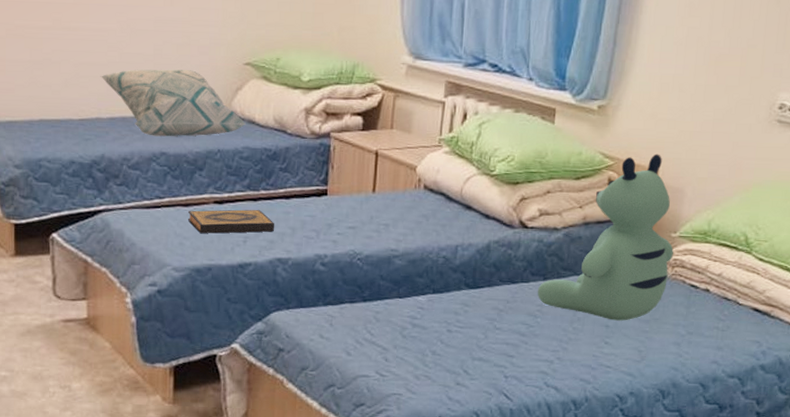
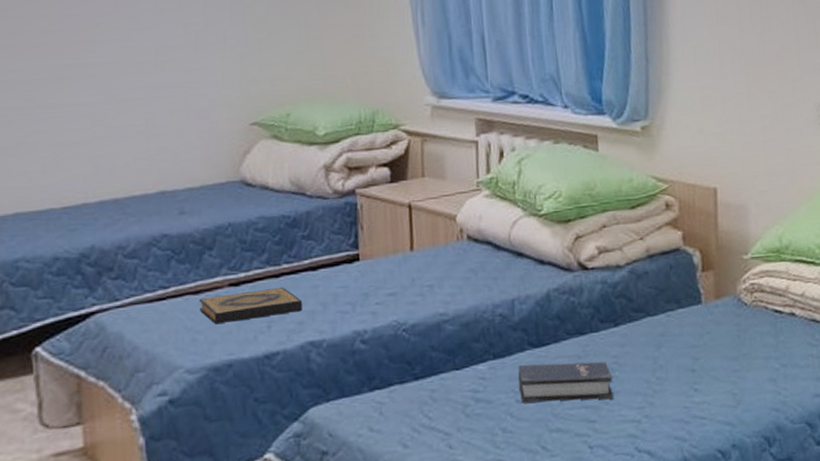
decorative pillow: present [100,69,246,137] -> none [84,137,258,217]
hardback book: none [451,301,535,340] -> present [518,361,613,403]
bear: present [537,154,674,321] -> none [609,170,750,363]

